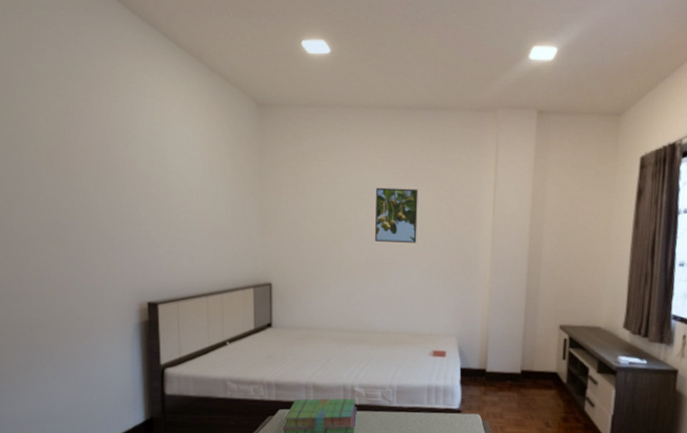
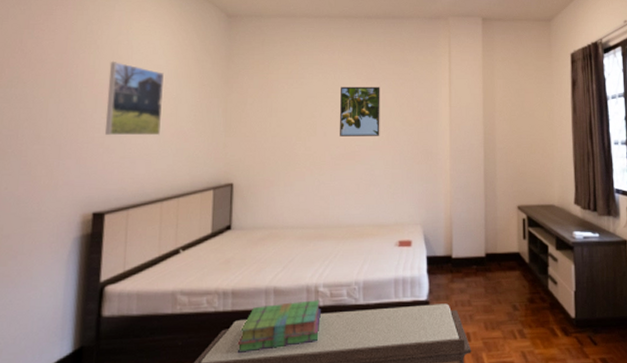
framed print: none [147,152,200,232] -> present [105,61,164,136]

